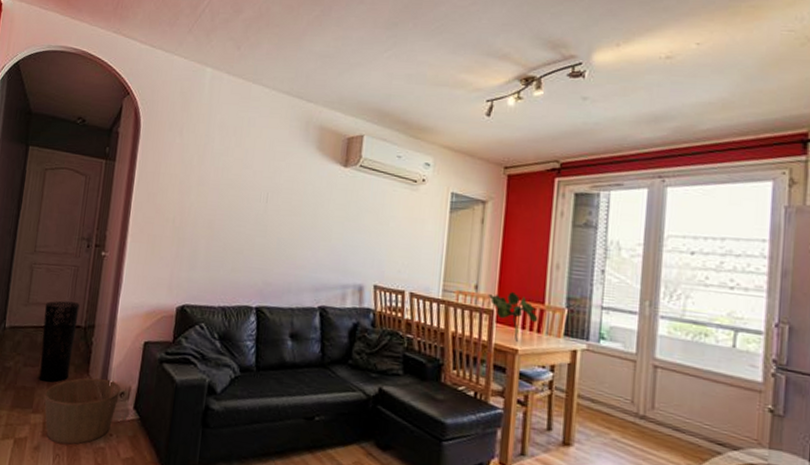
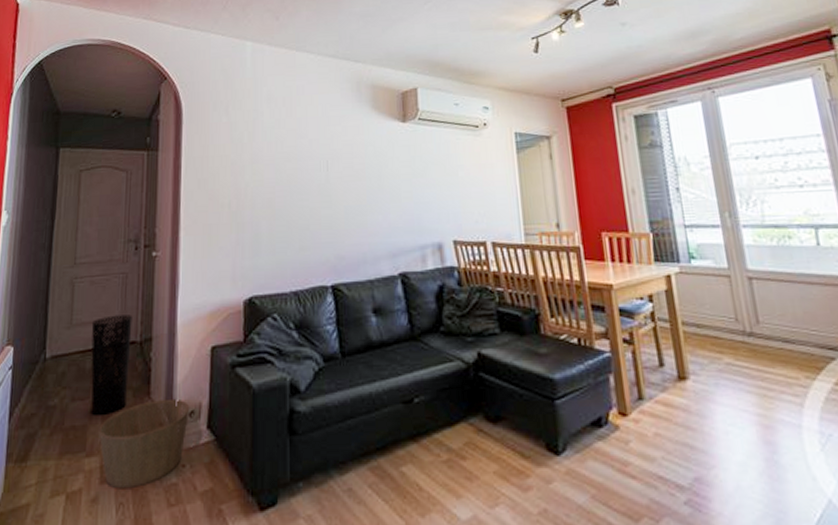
plant: present [488,291,538,342] -> none [571,224,626,276]

